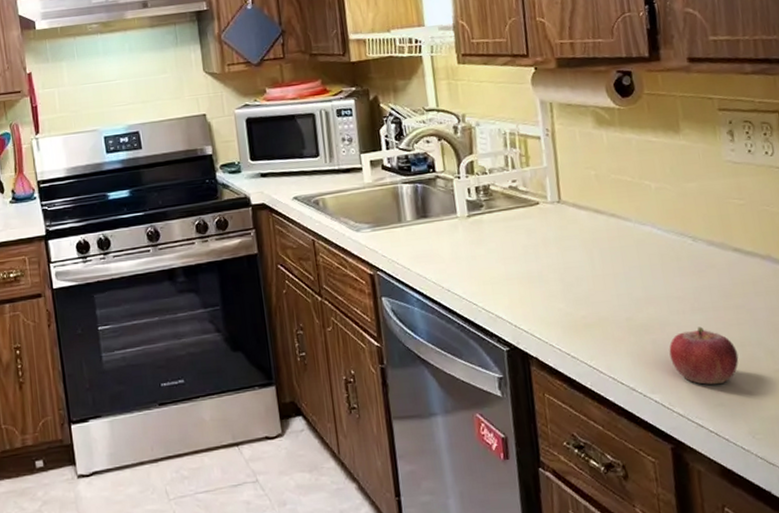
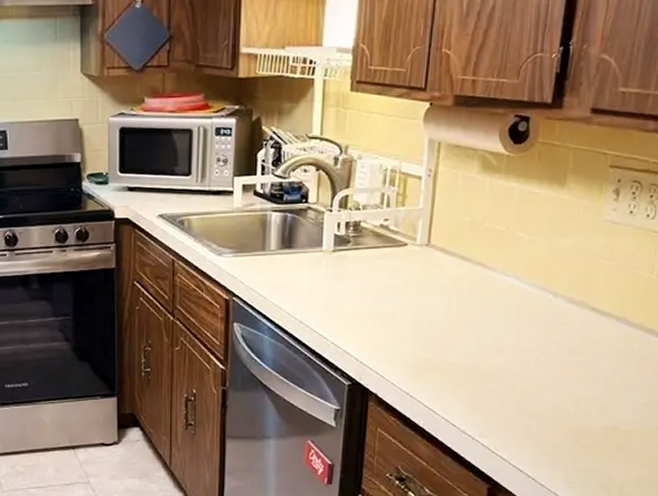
fruit: present [669,326,739,385] -> none [505,379,572,435]

